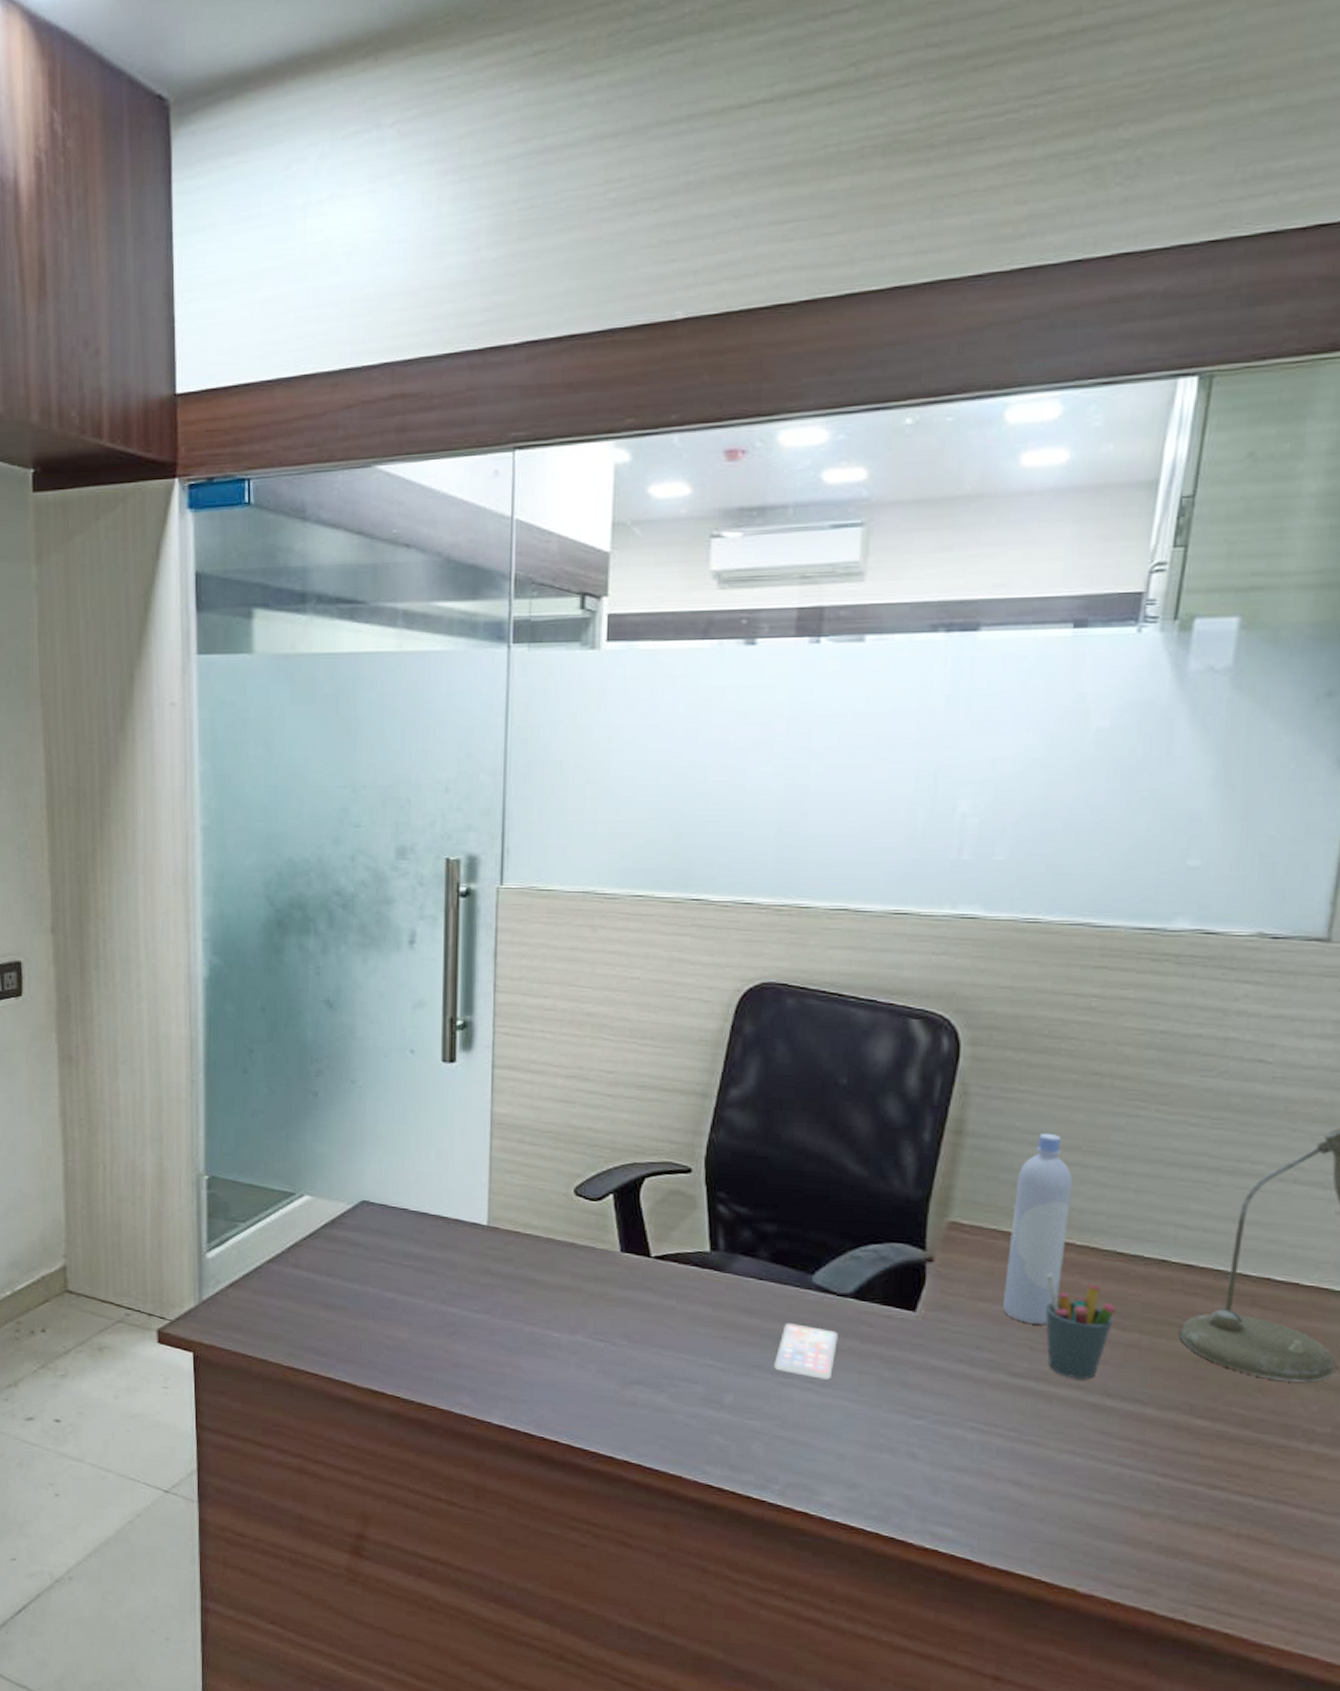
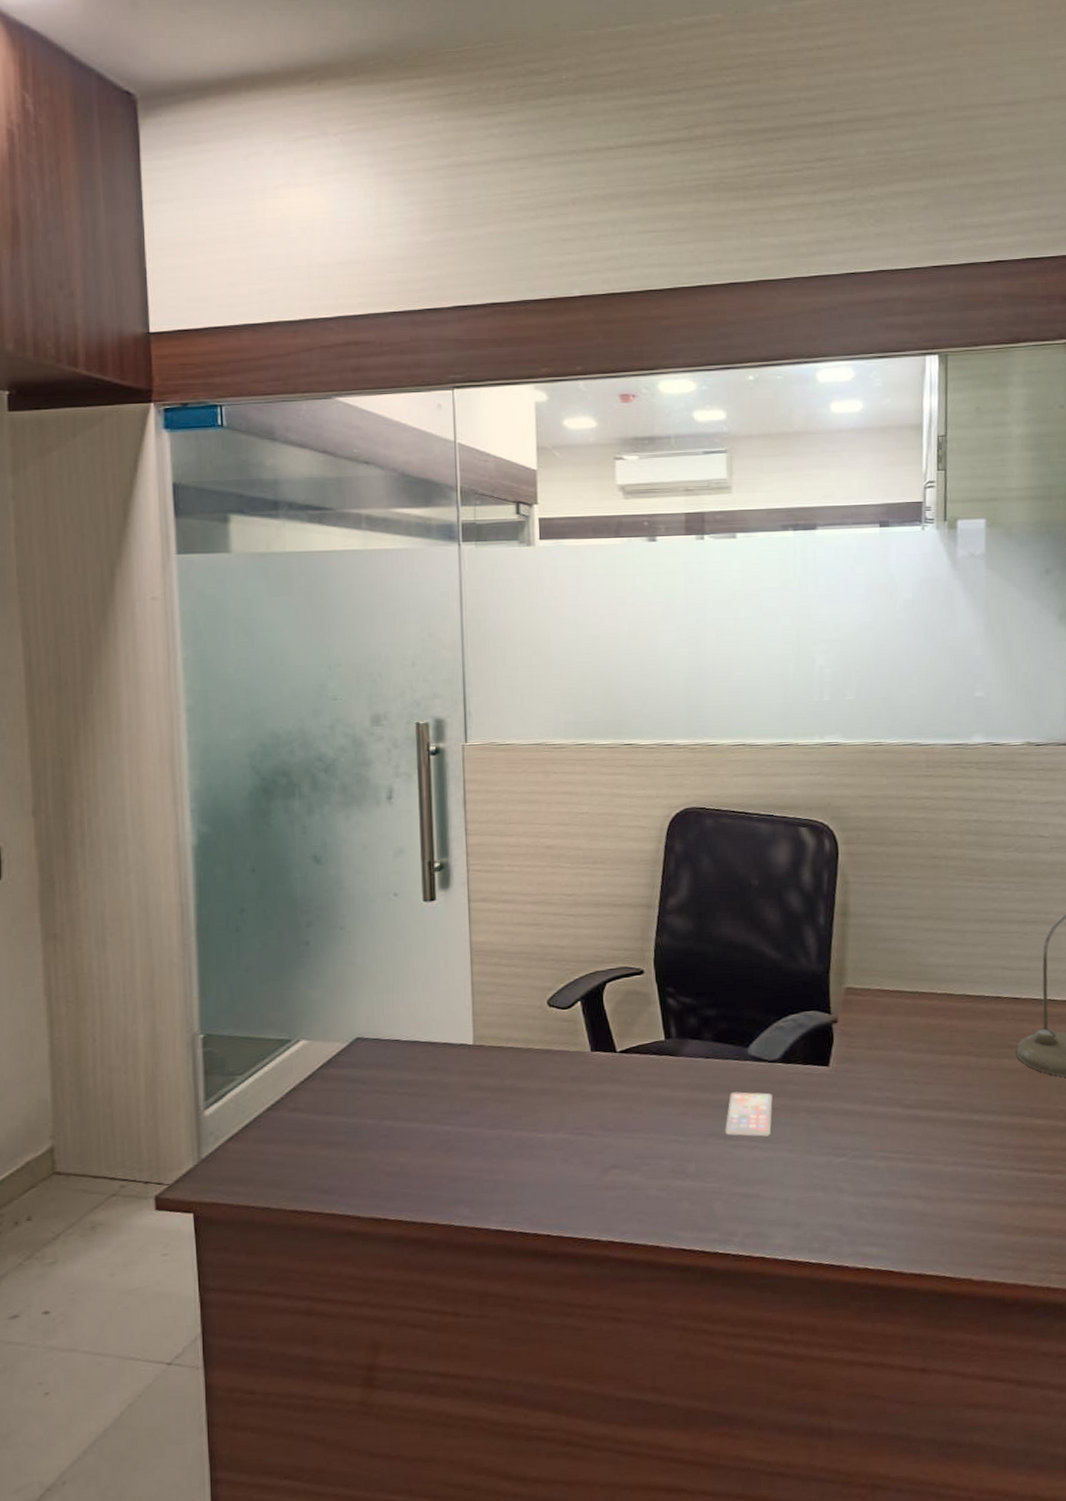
bottle: present [1003,1134,1073,1324] -> none [890,908,931,1062]
pen holder: present [1045,1273,1117,1379] -> none [920,1019,972,1102]

